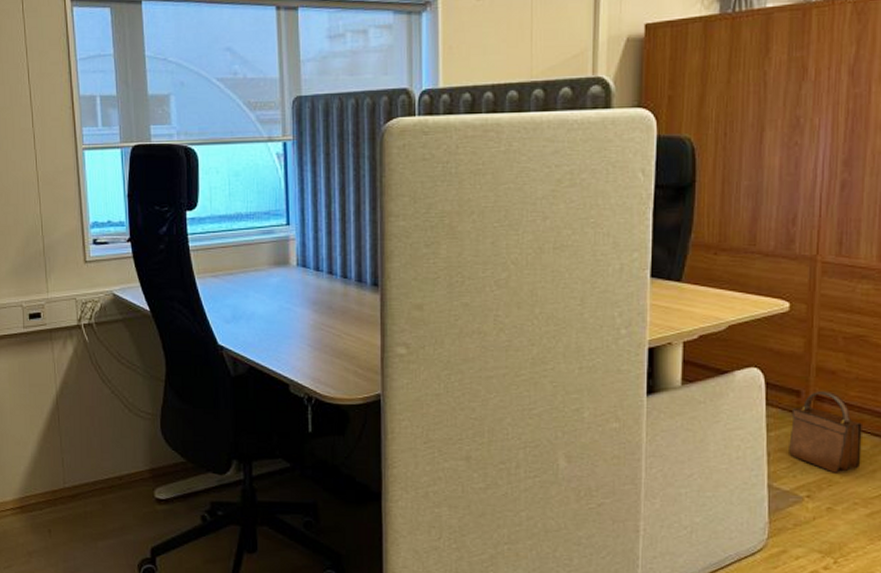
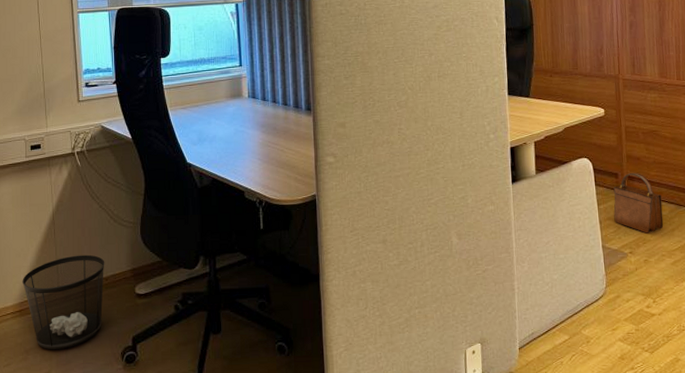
waste bin: none [23,448,119,556] -> present [22,254,105,350]

